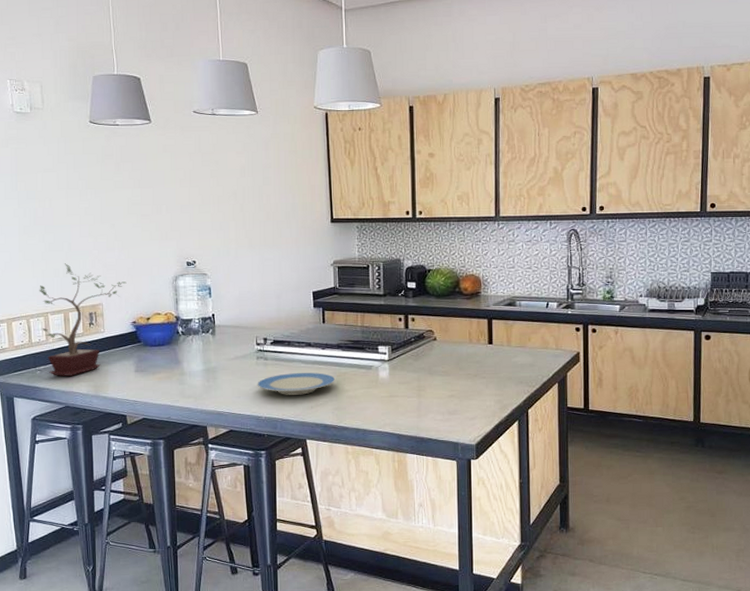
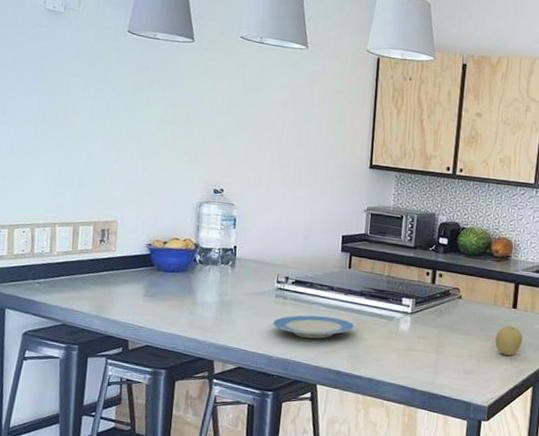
potted plant: present [39,263,127,376] -> none [47,174,147,293]
fruit: none [475,362,502,392] -> present [495,326,523,356]

